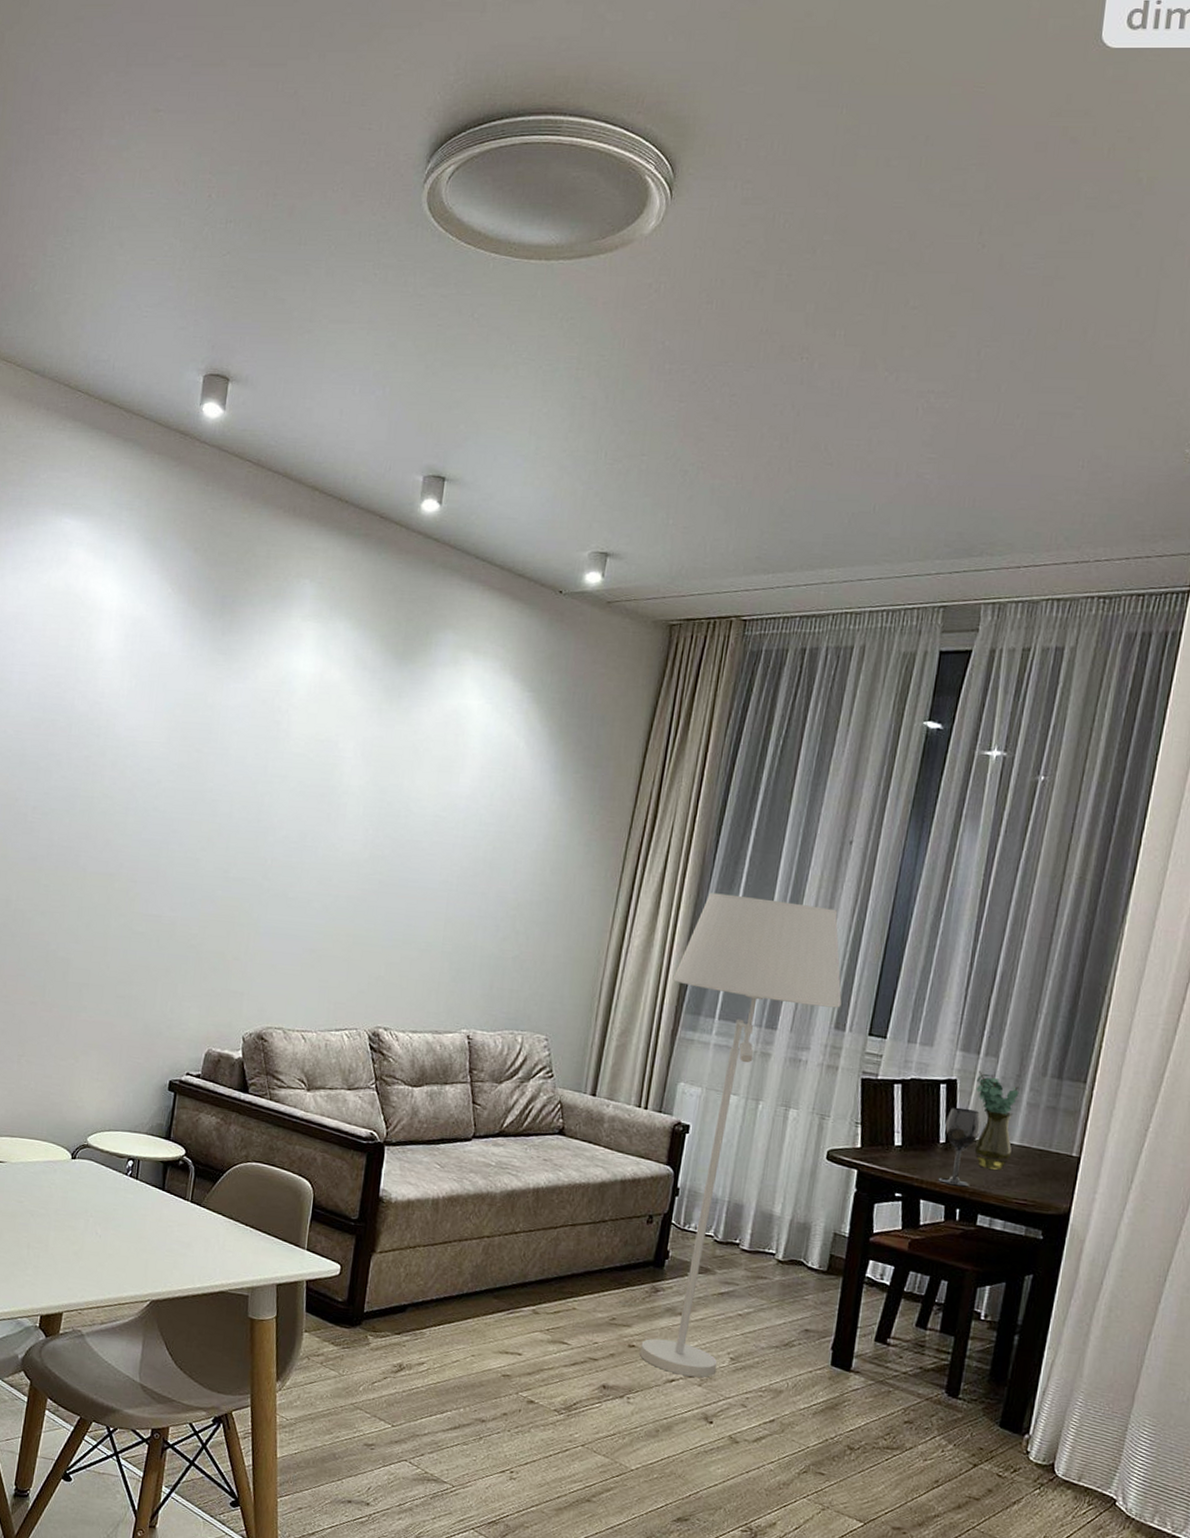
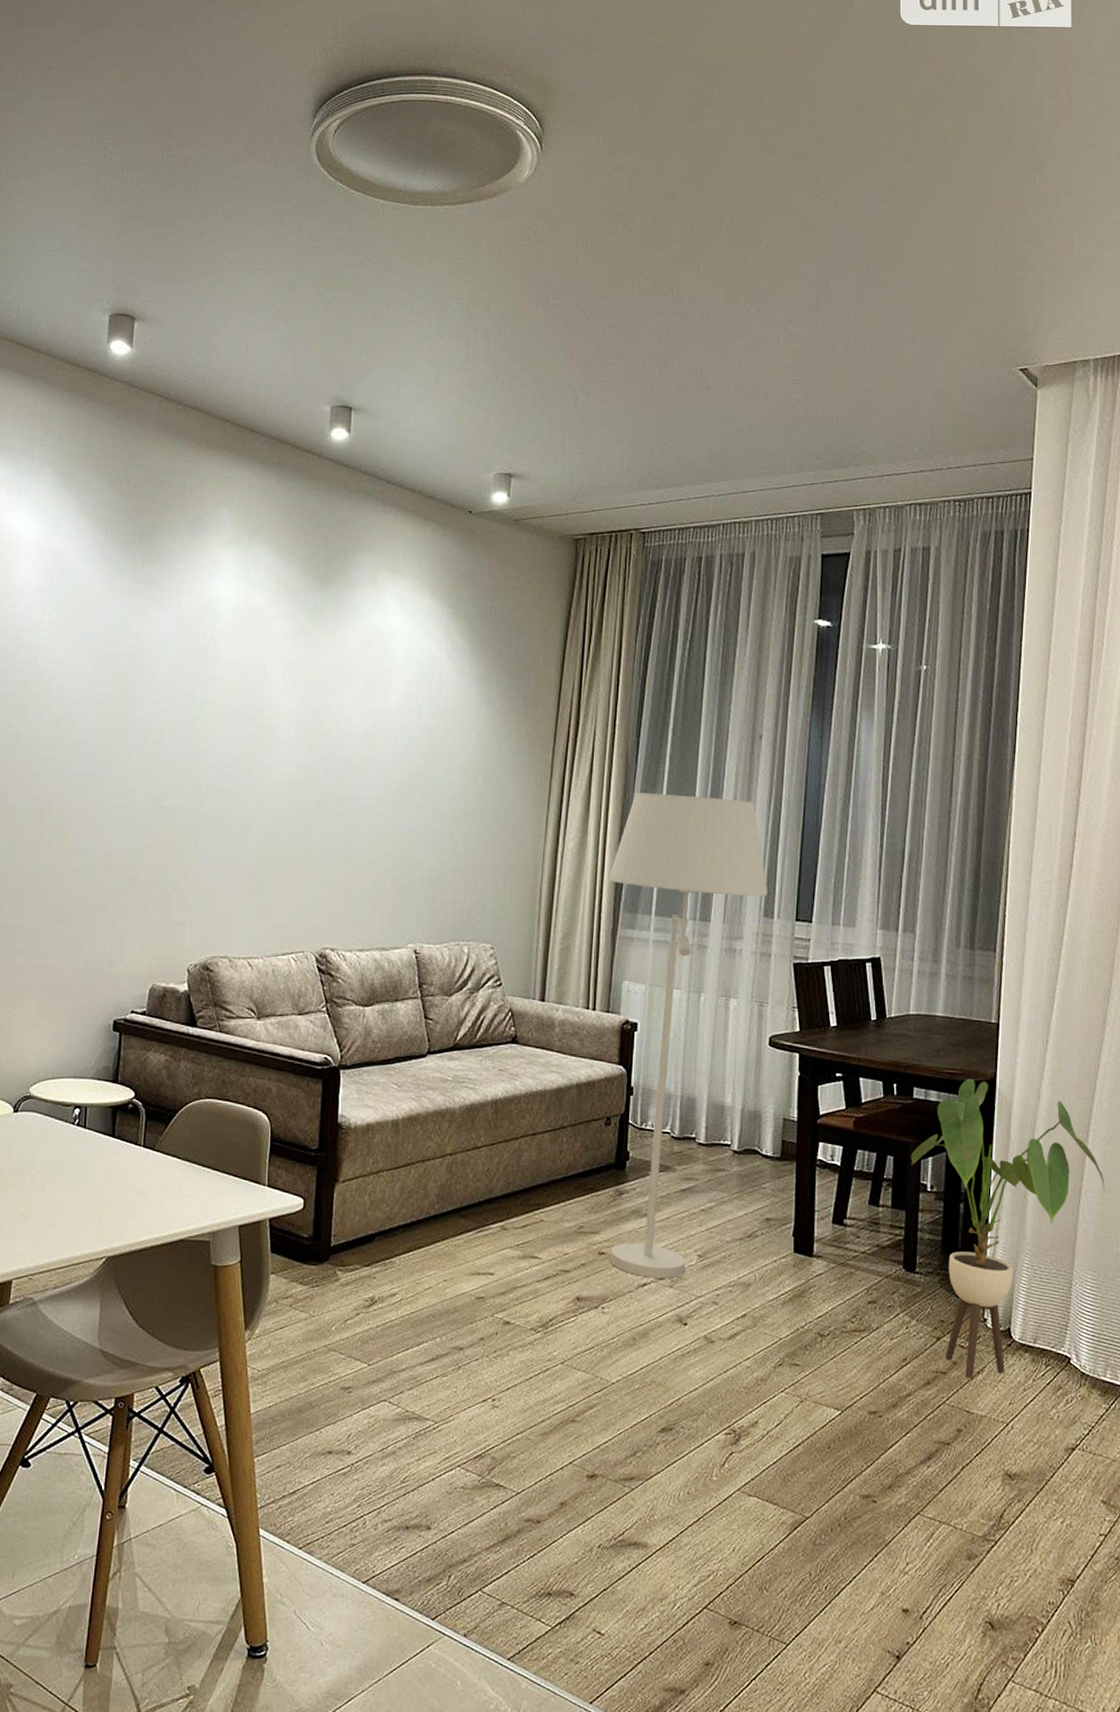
wine glass: present [938,1107,982,1187] -> none [874,984,907,1061]
house plant: none [966,1210,1178,1509] -> present [911,1078,1105,1379]
vase: present [974,1070,1019,1170] -> none [898,946,938,1042]

